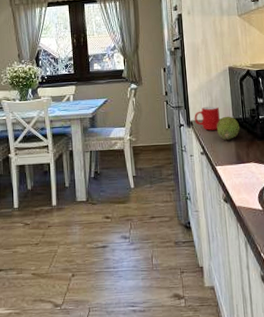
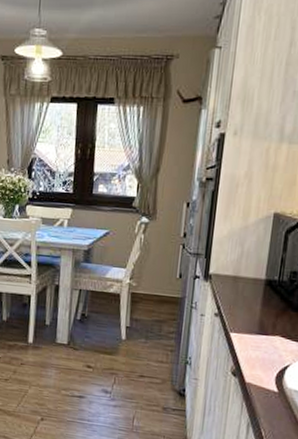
cup: present [194,106,220,131] -> none [214,258,250,290]
fruit: present [216,116,241,141] -> none [240,274,272,305]

